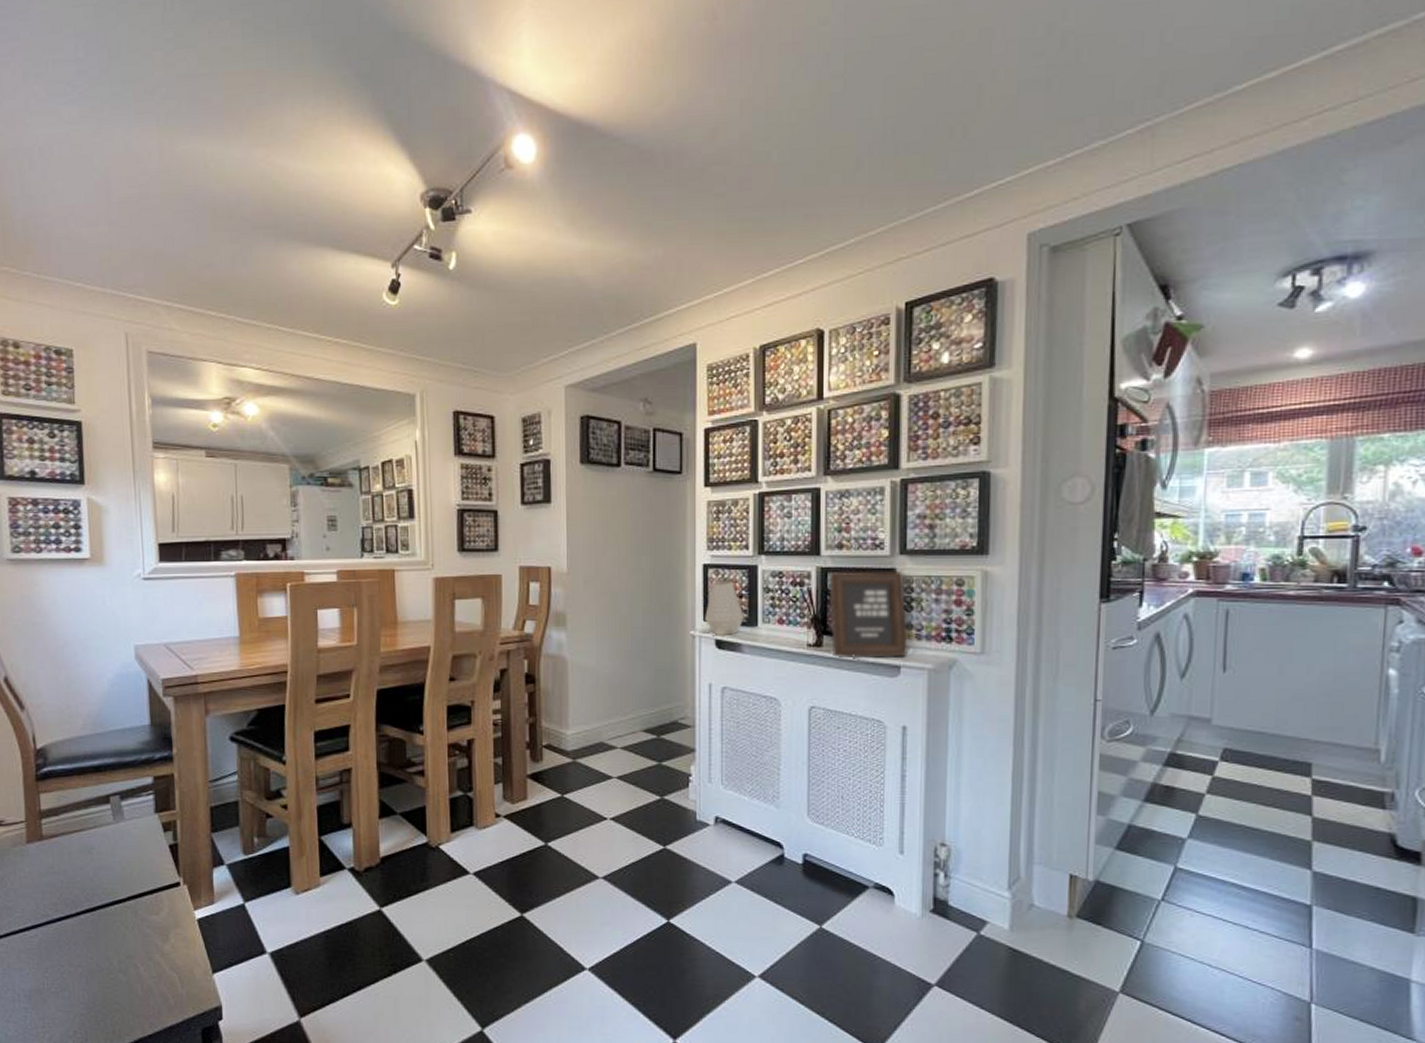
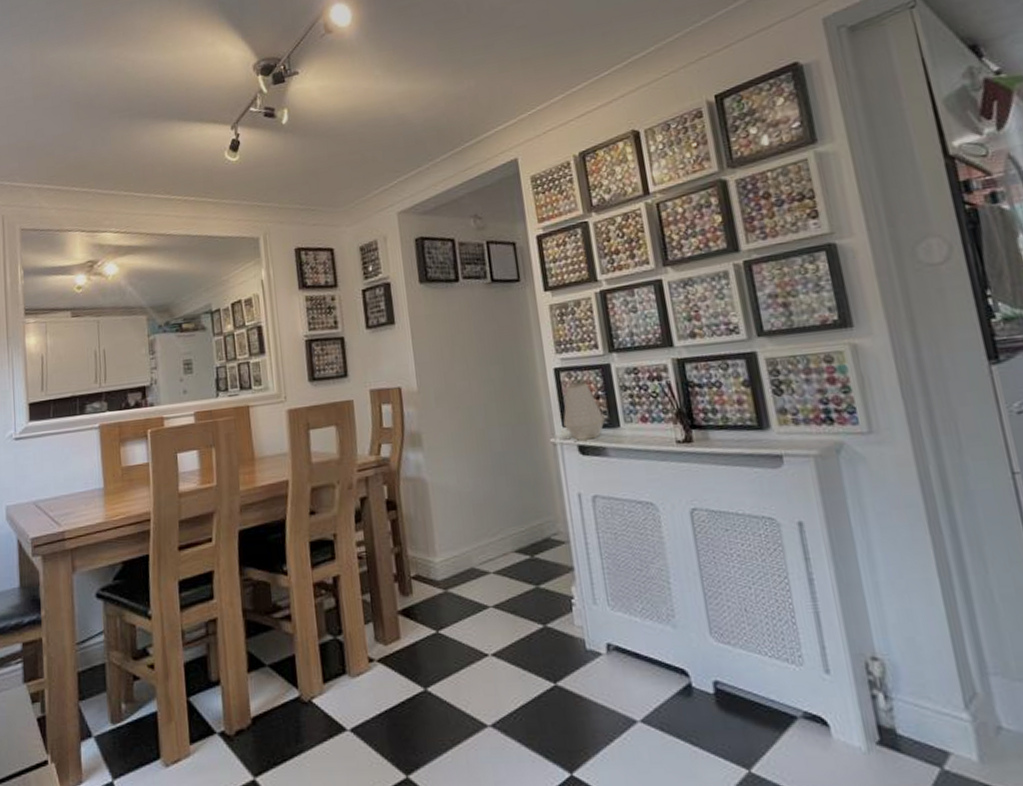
picture frame: present [829,571,908,658] -> none [686,354,788,452]

